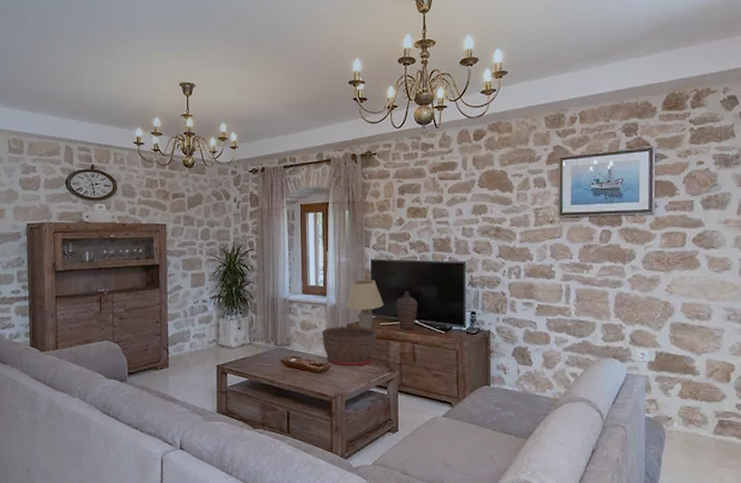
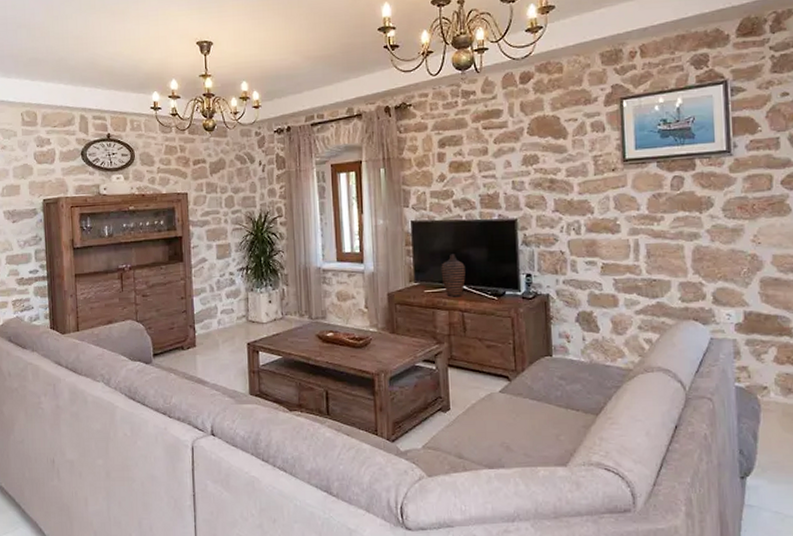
basket: present [321,326,378,367] -> none [359,295,423,340]
table lamp: present [346,279,384,329] -> none [385,243,428,298]

